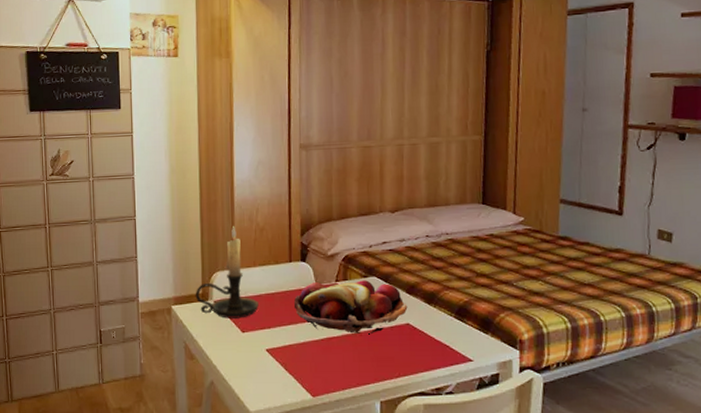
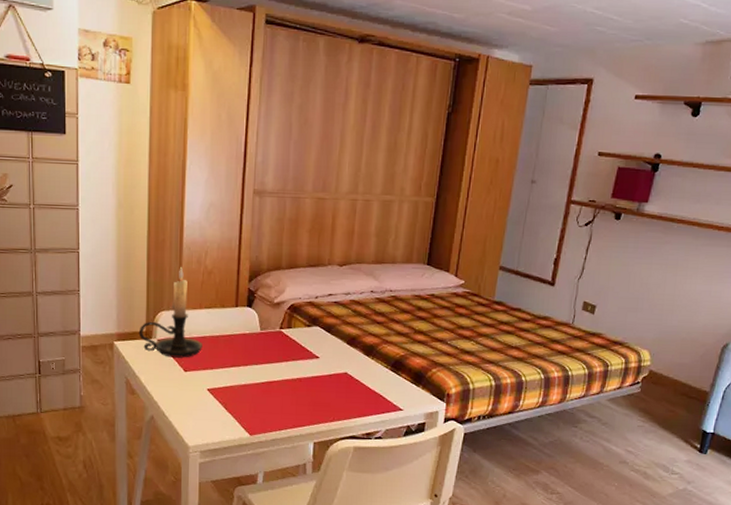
fruit basket: present [293,280,408,334] -> none [237,328,347,380]

